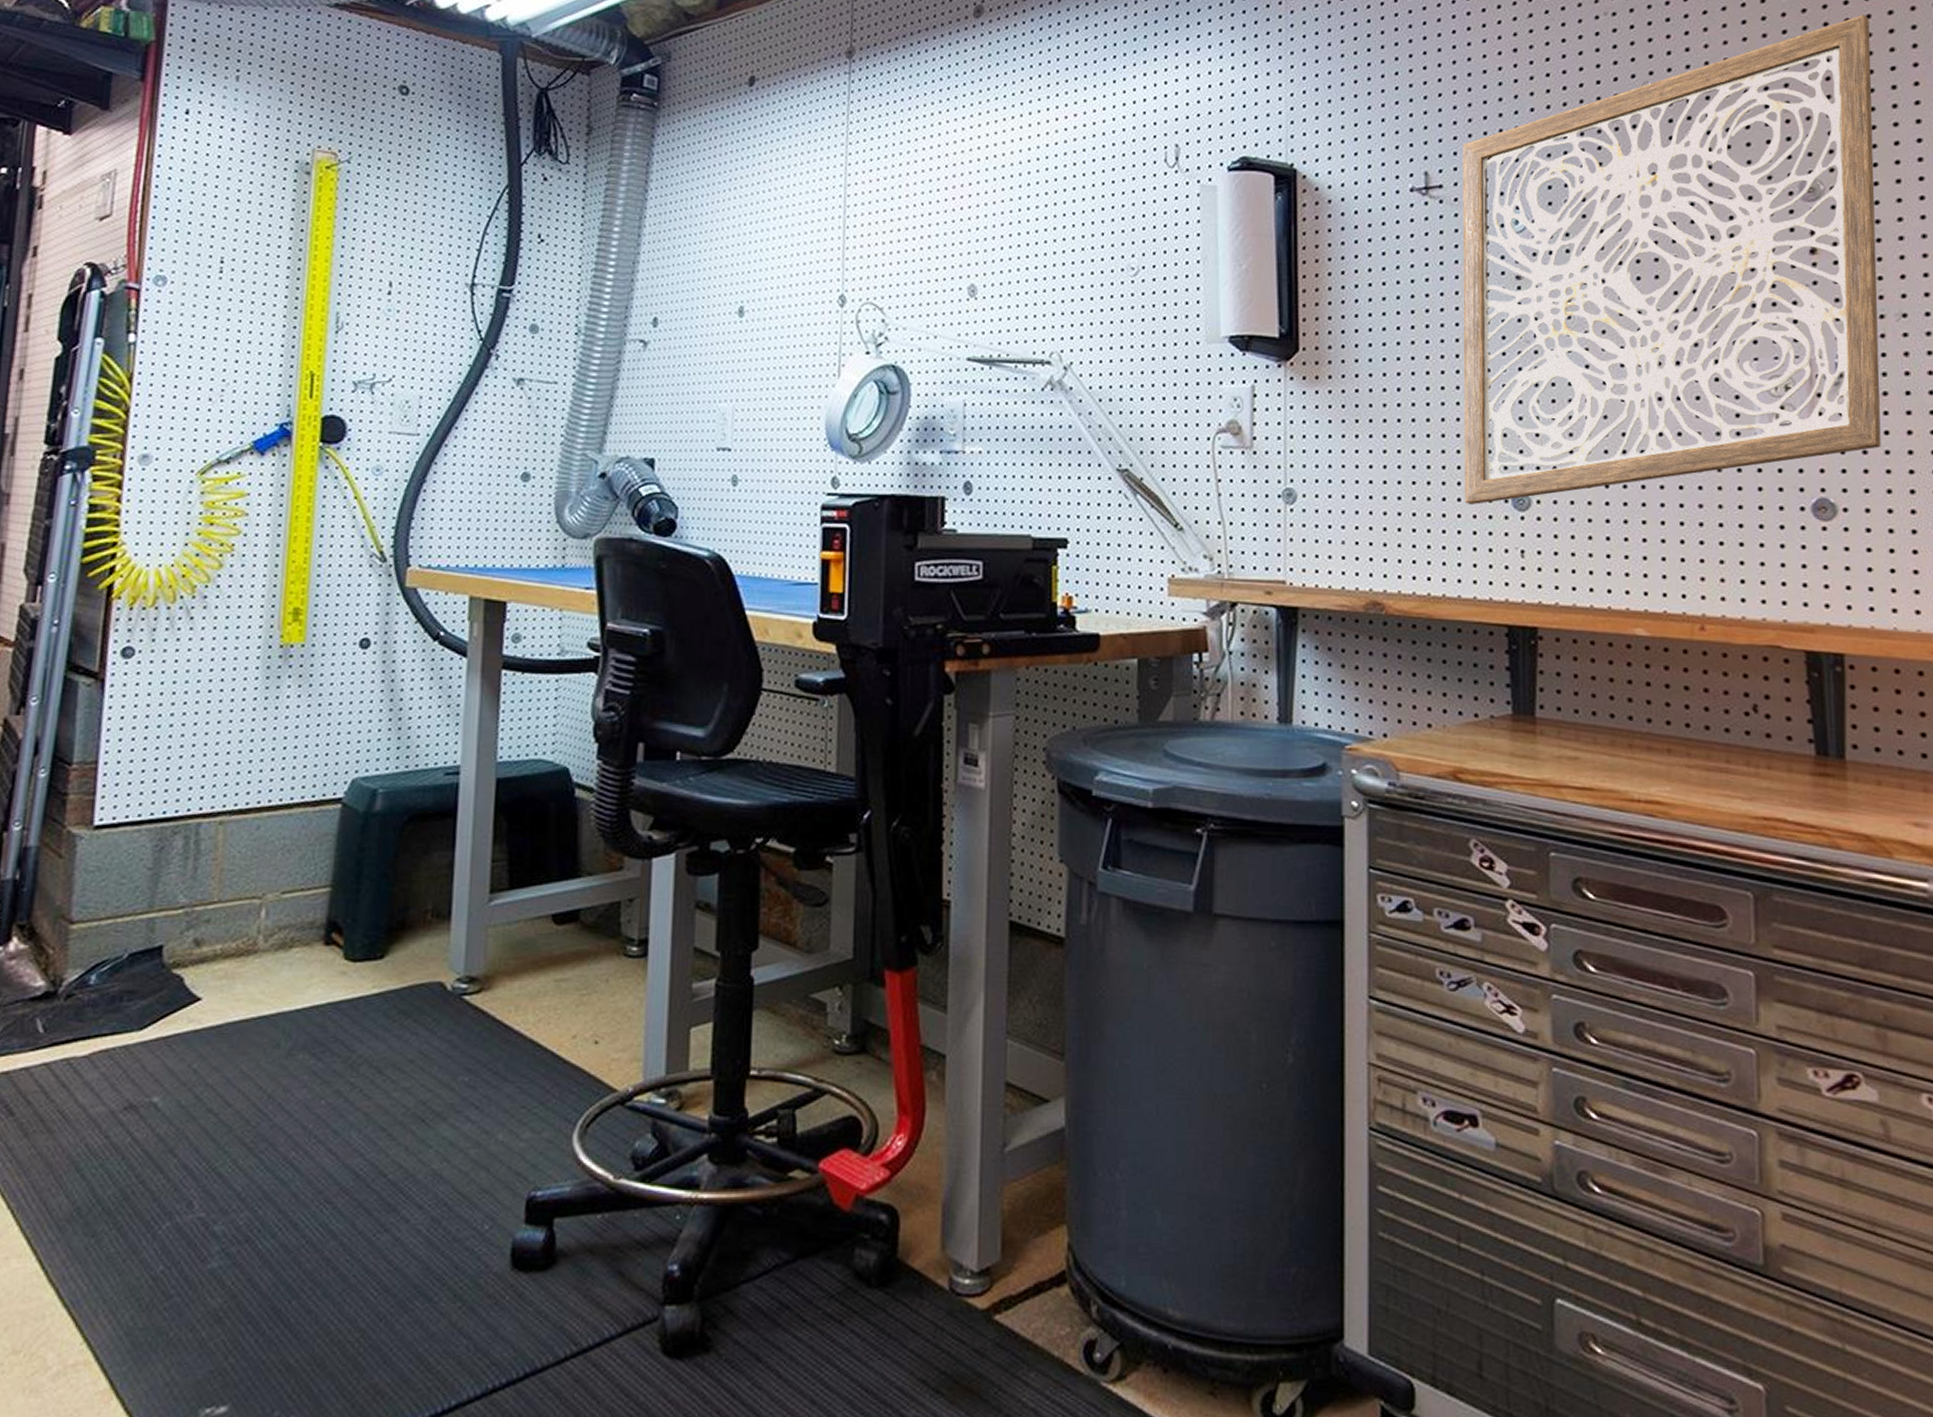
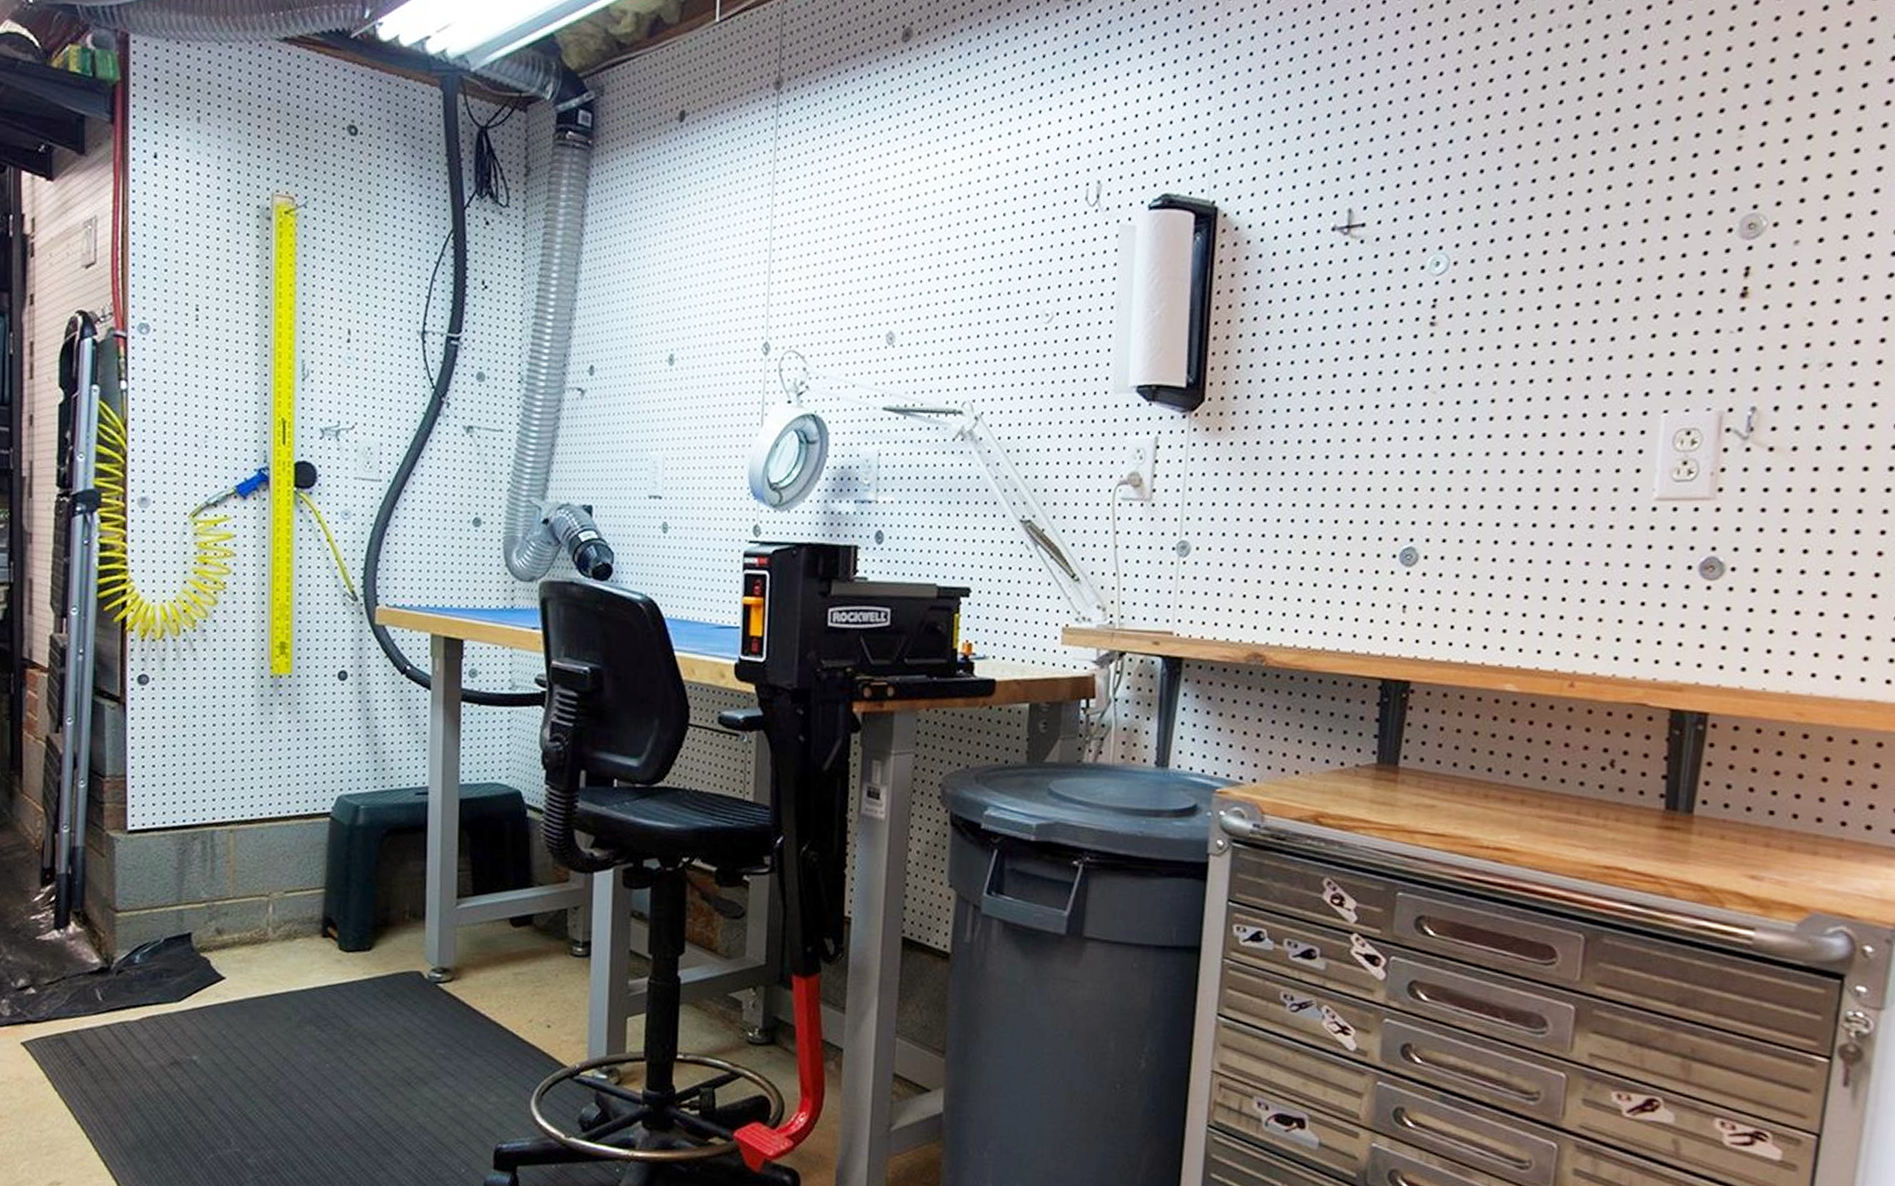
wall art: present [1462,14,1881,506] -> none [1353,21,1848,560]

